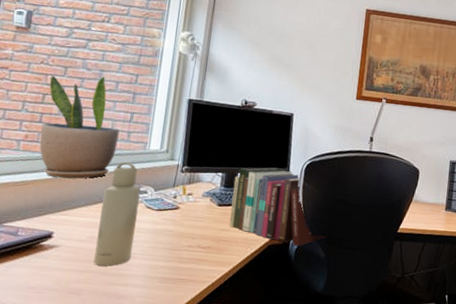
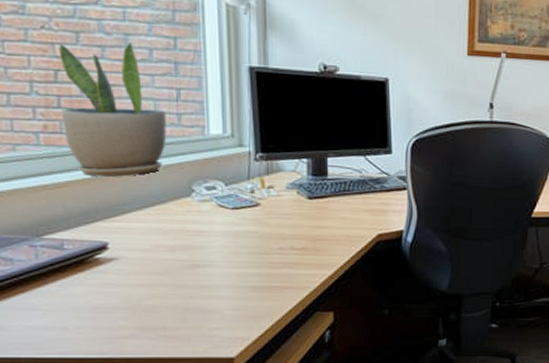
bottle: present [93,161,141,266] -> none [161,151,210,278]
books: present [229,167,327,247] -> none [323,148,446,241]

